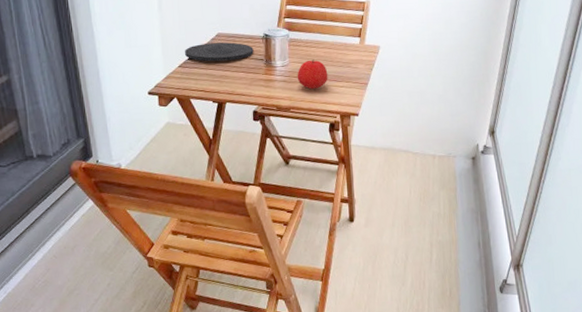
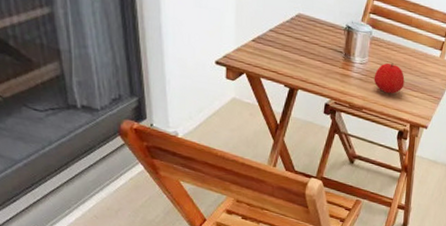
plate: present [185,42,254,62] -> none [260,20,334,47]

